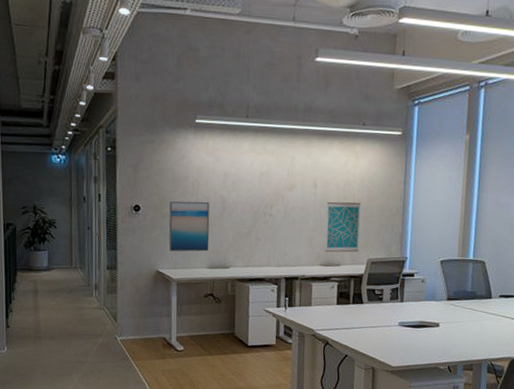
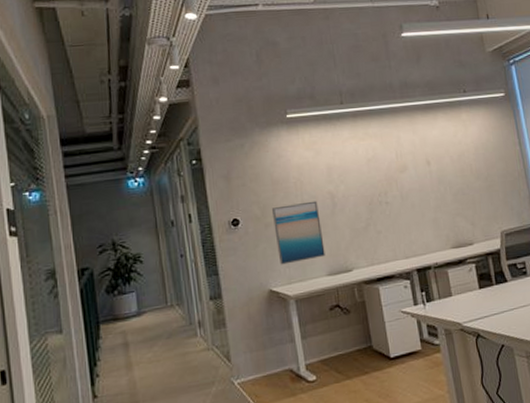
wall art: present [325,201,361,253] -> none [444,172,490,233]

